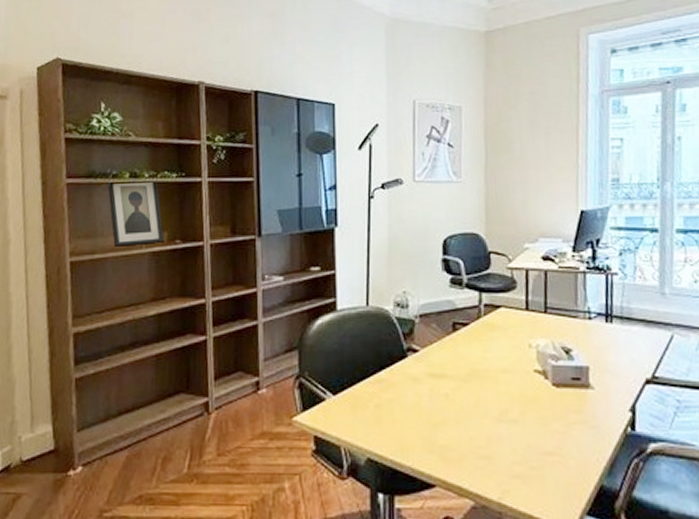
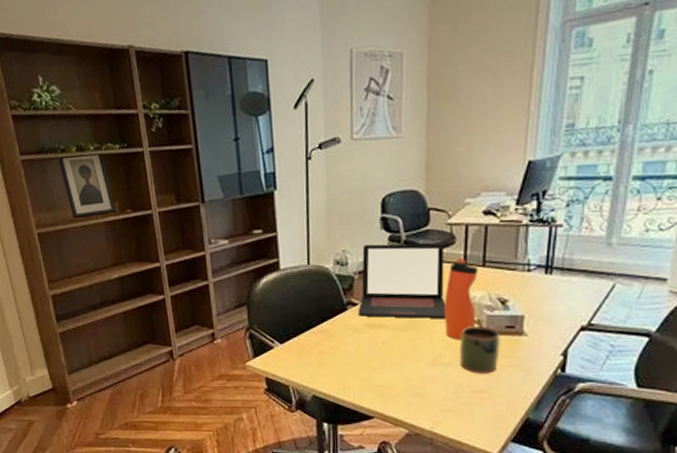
laptop: none [419,286,511,369] -> present [358,243,446,319]
water bottle: none [508,303,542,393] -> present [444,258,478,341]
mug: none [526,378,568,432] -> present [460,326,500,374]

